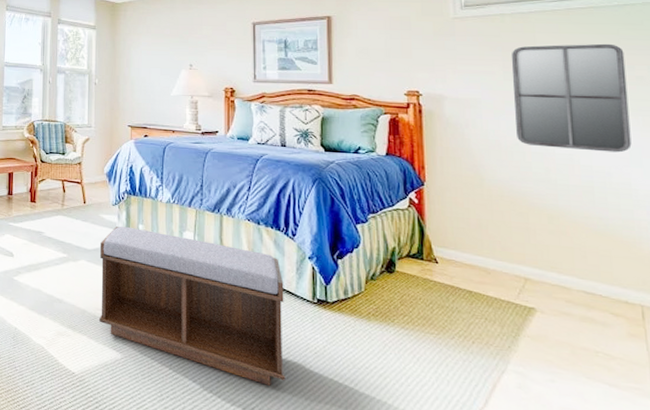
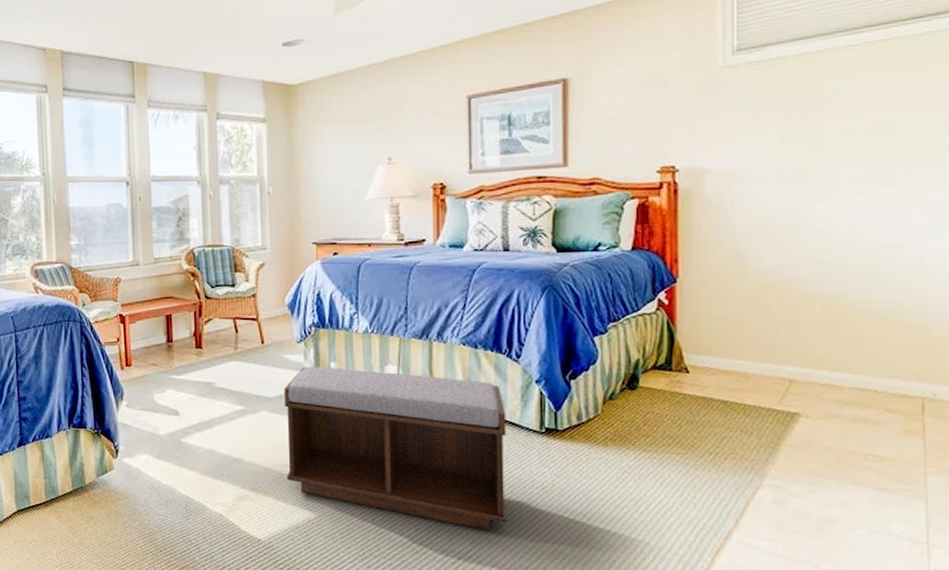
home mirror: present [511,43,632,153] -> none [790,83,931,222]

